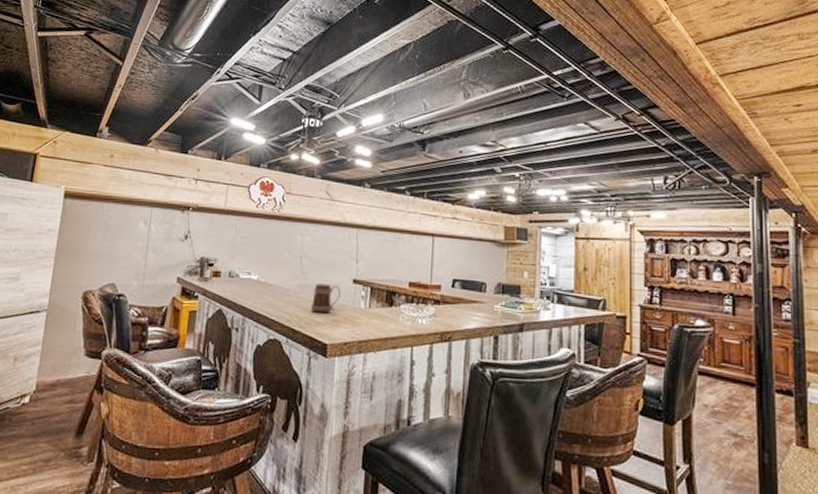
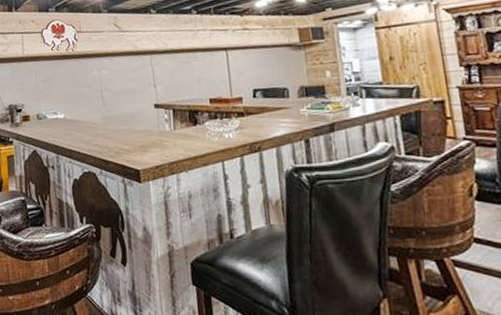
beer mug: present [311,283,342,314] -> none [118,112,145,142]

